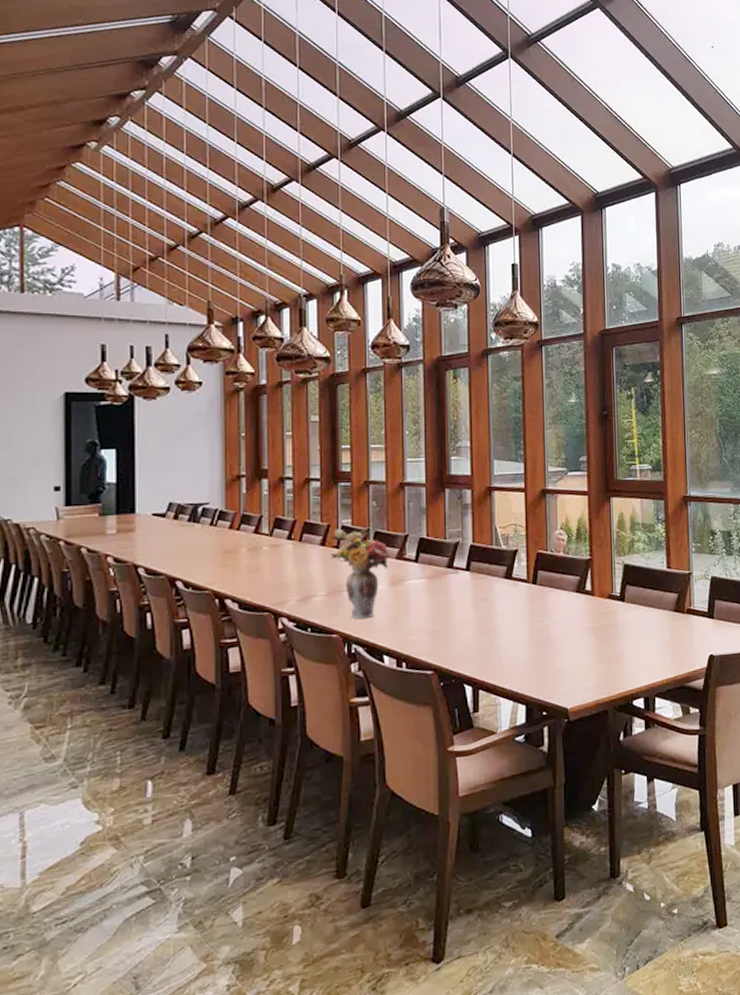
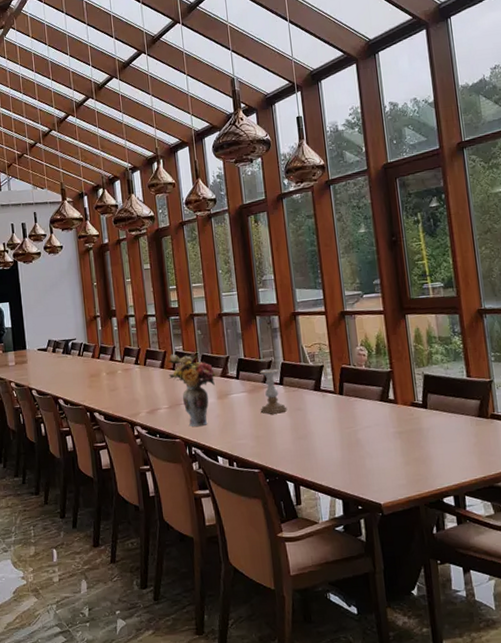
candle holder: none [440,551,472,605] -> present [259,368,288,414]

